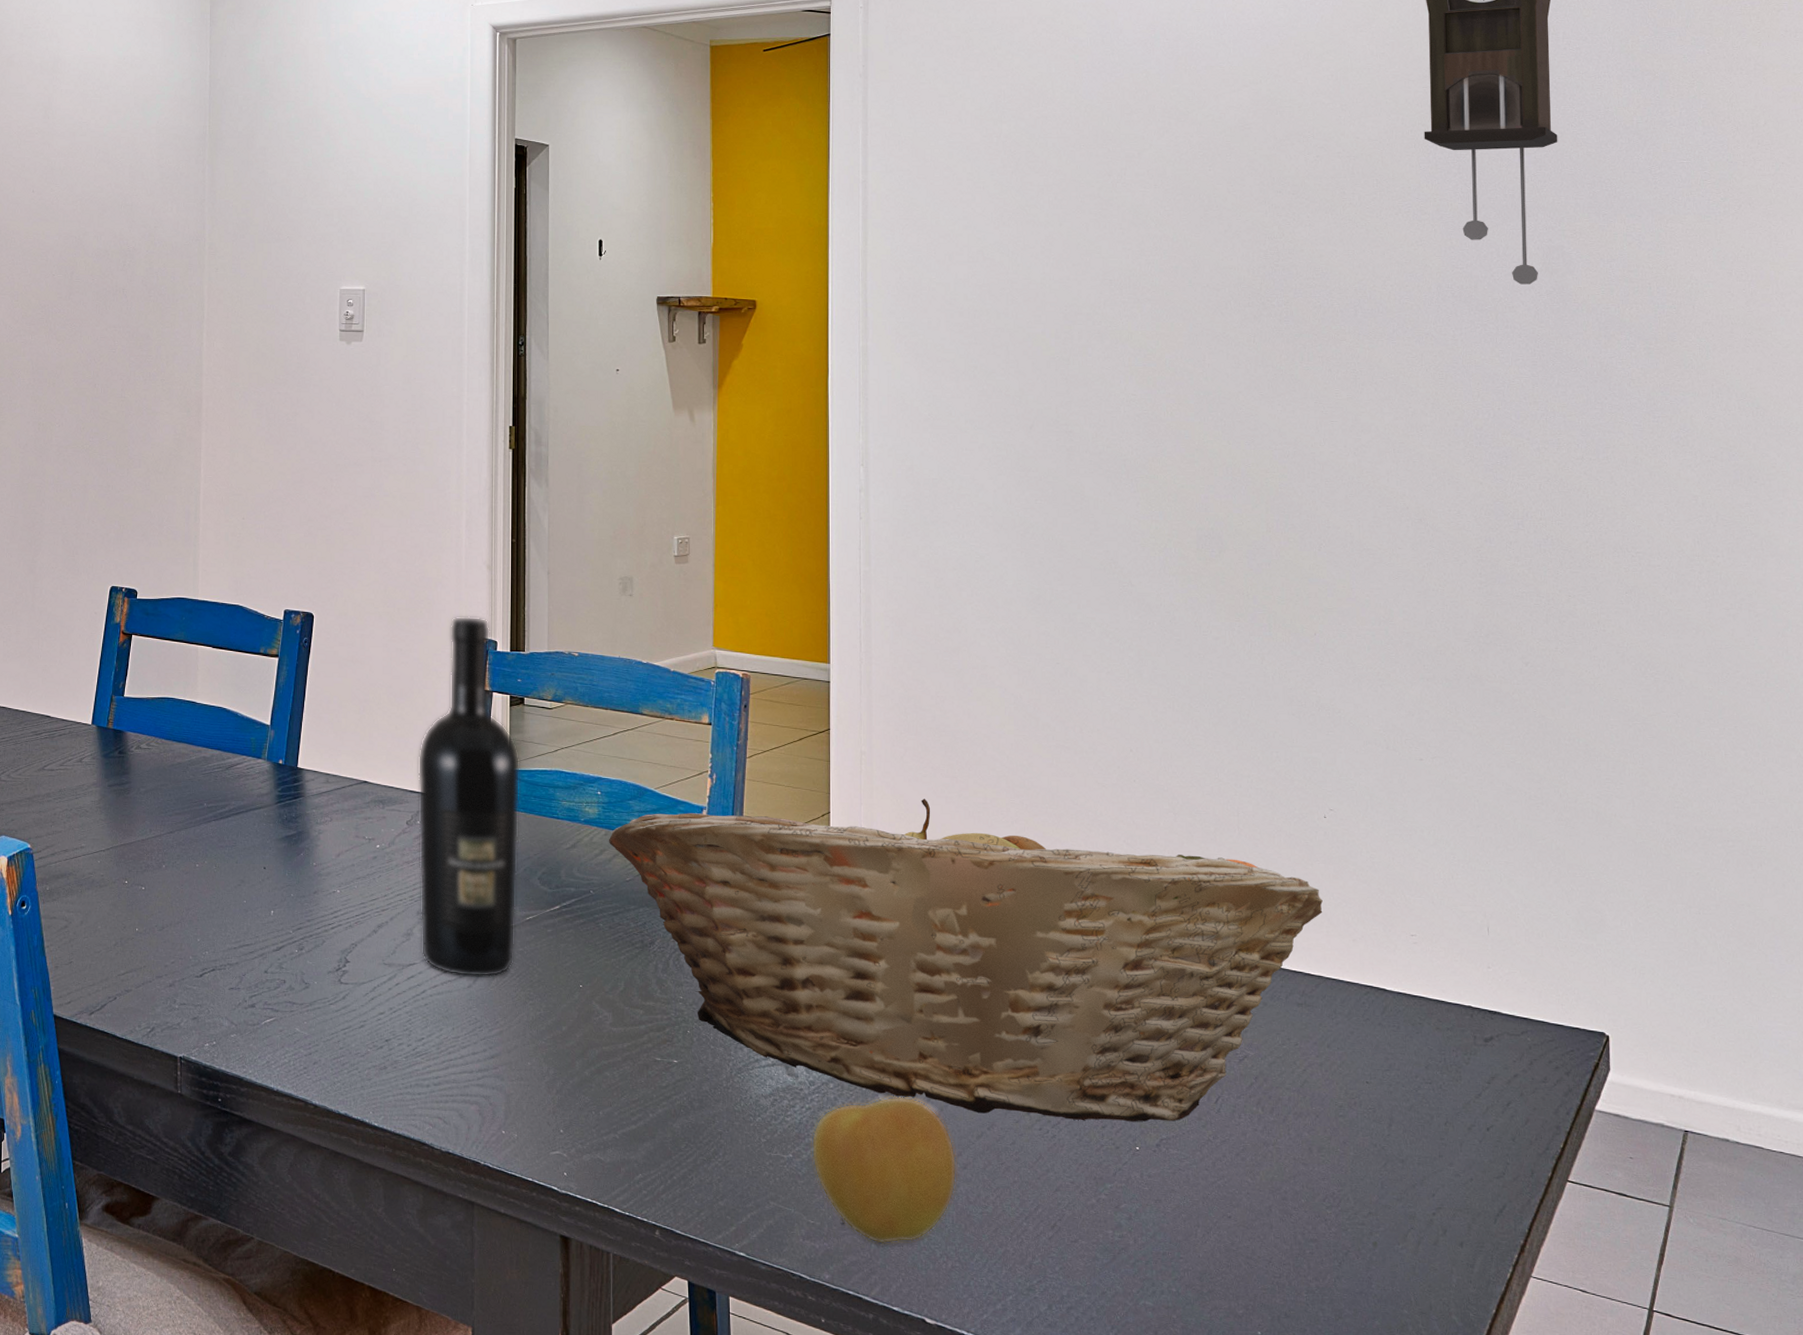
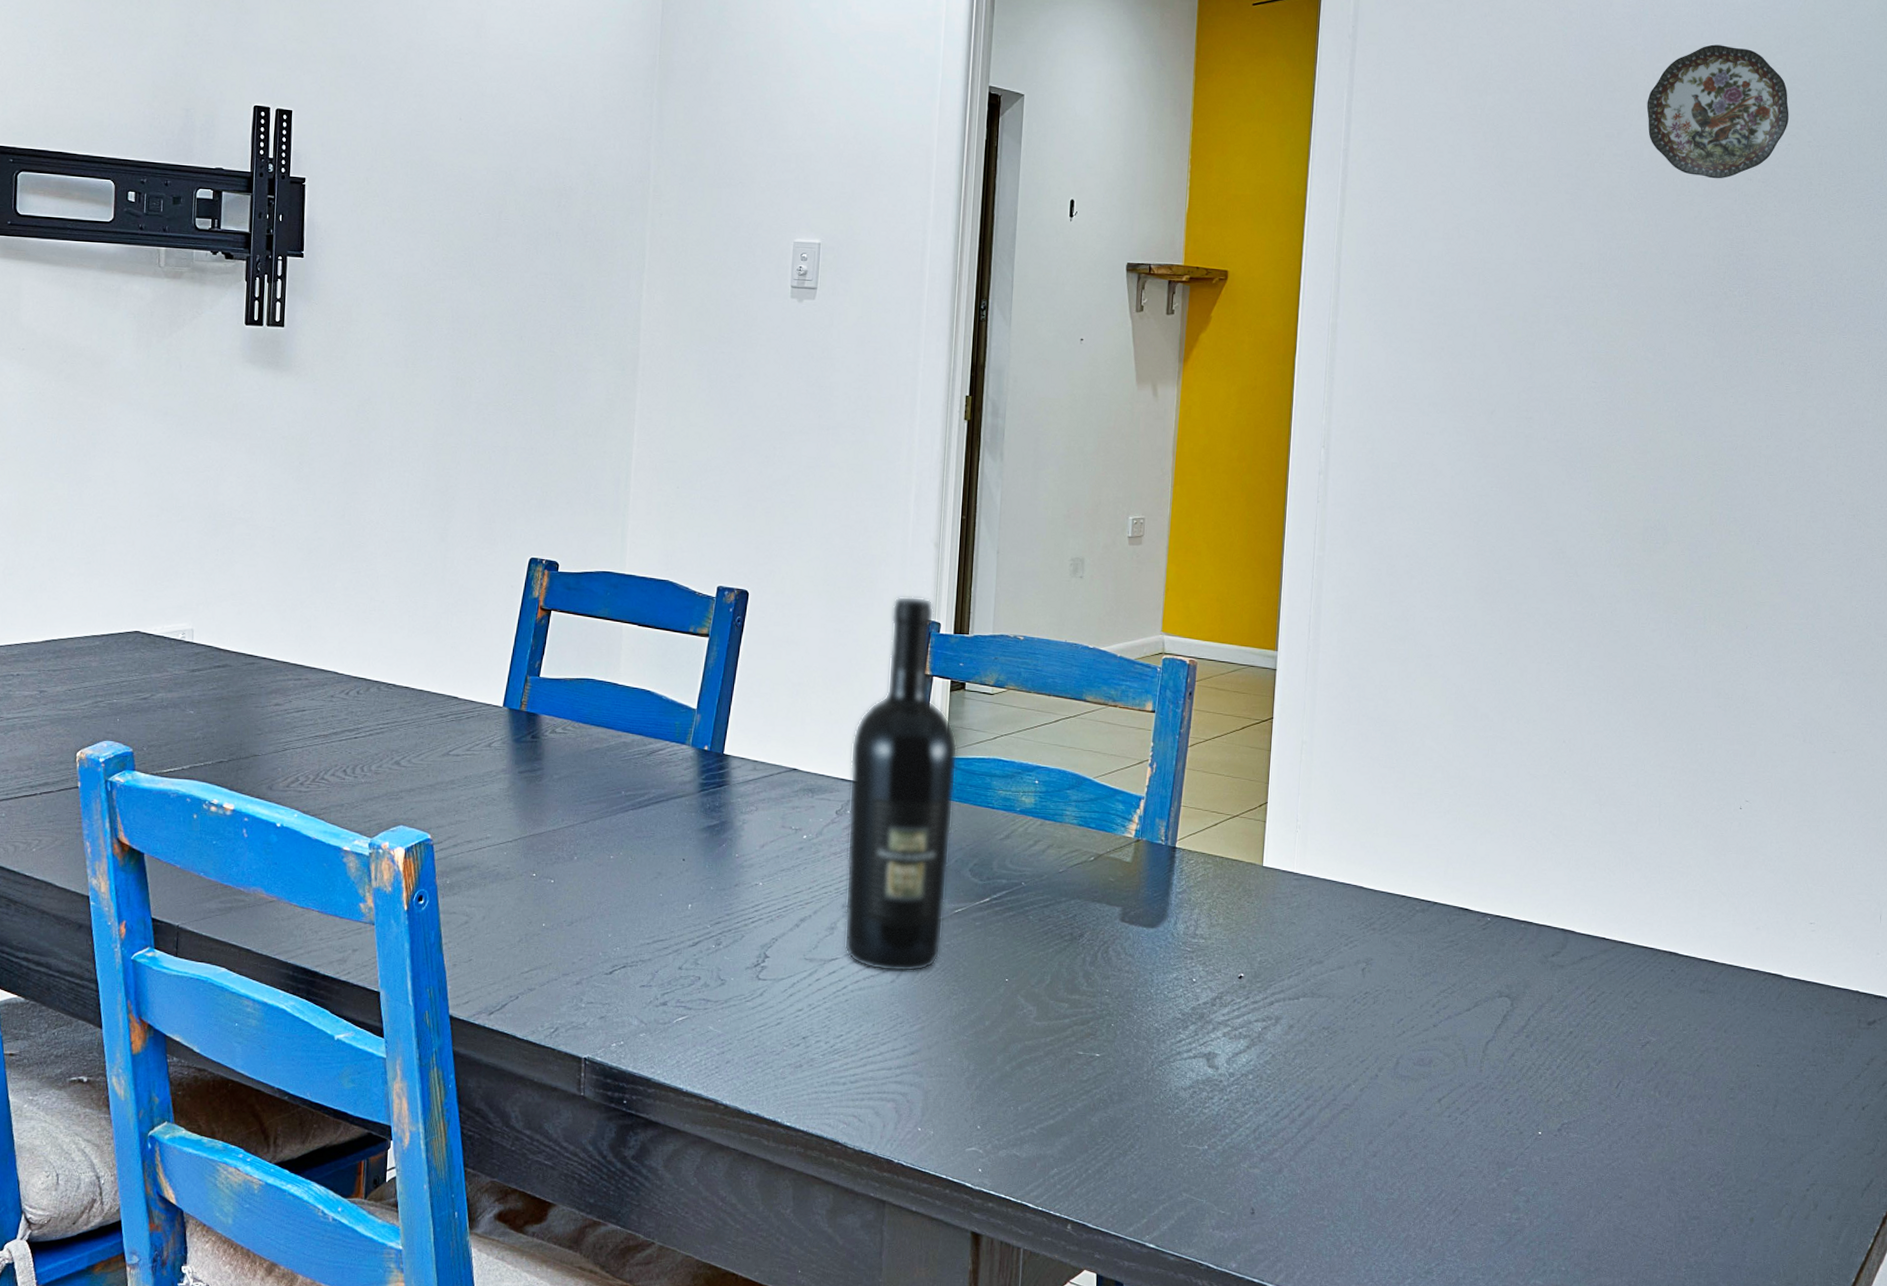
fruit basket: present [609,798,1323,1122] -> none [1044,788,1732,1108]
apple: present [811,1096,957,1245] -> none [1226,1087,1368,1233]
decorative plate: none [1166,64,1315,193] -> present [1646,44,1789,179]

